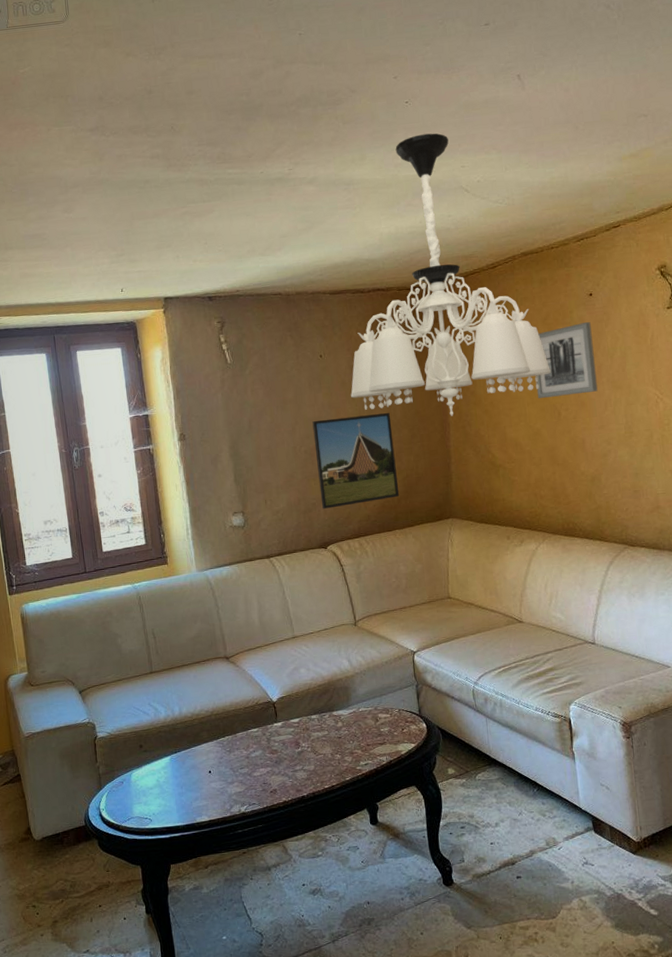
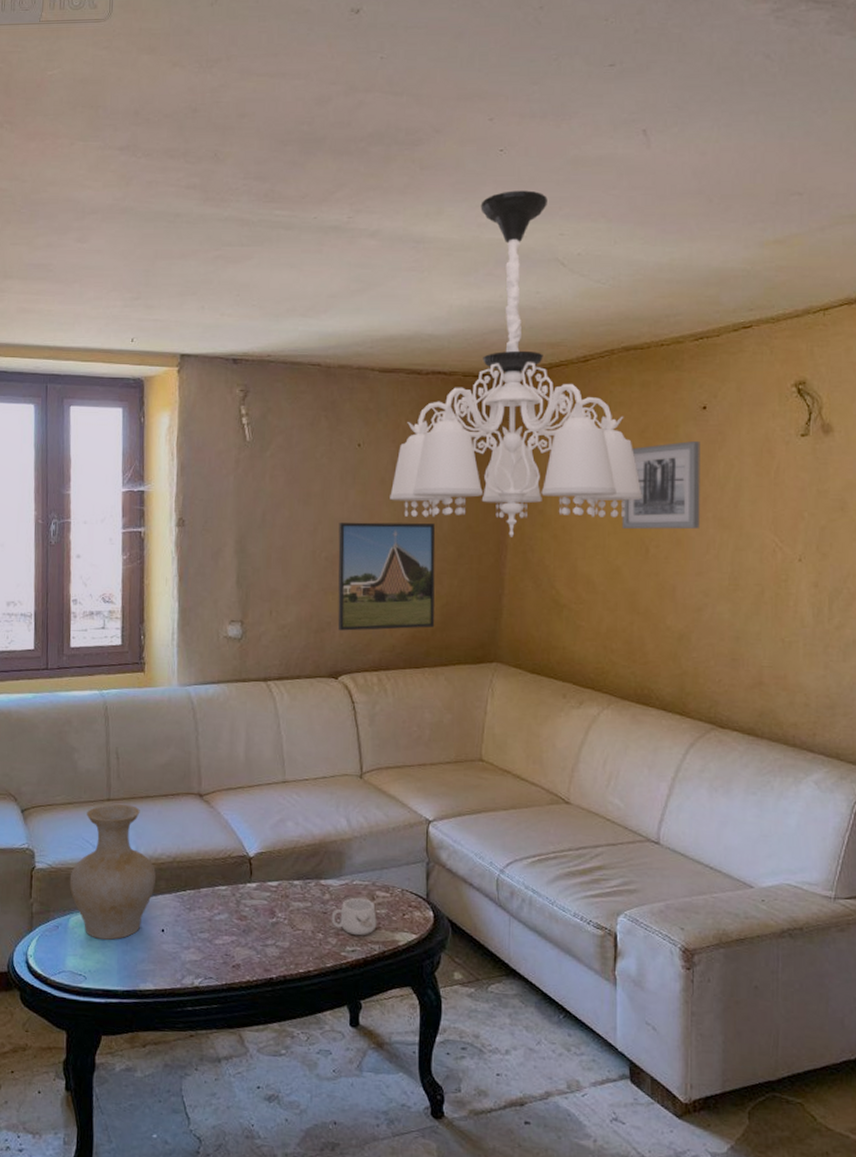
vase: none [127,674,199,787] -> present [69,803,156,940]
mug: none [345,721,382,752] -> present [331,897,377,936]

